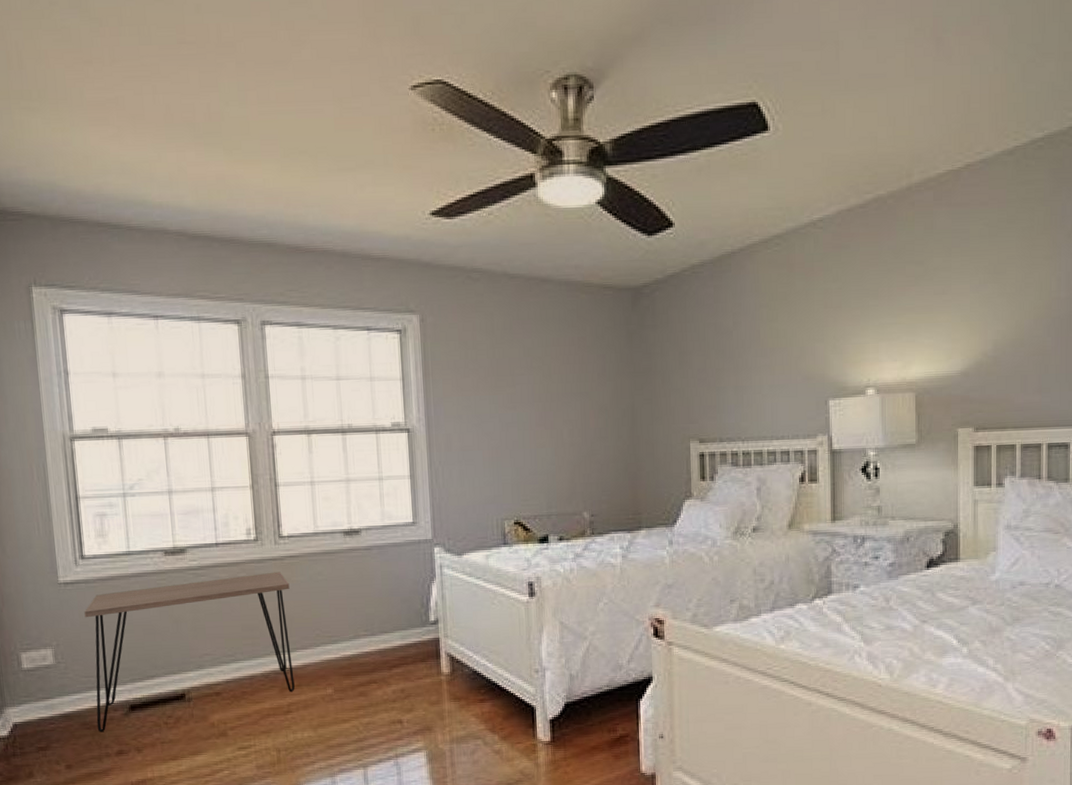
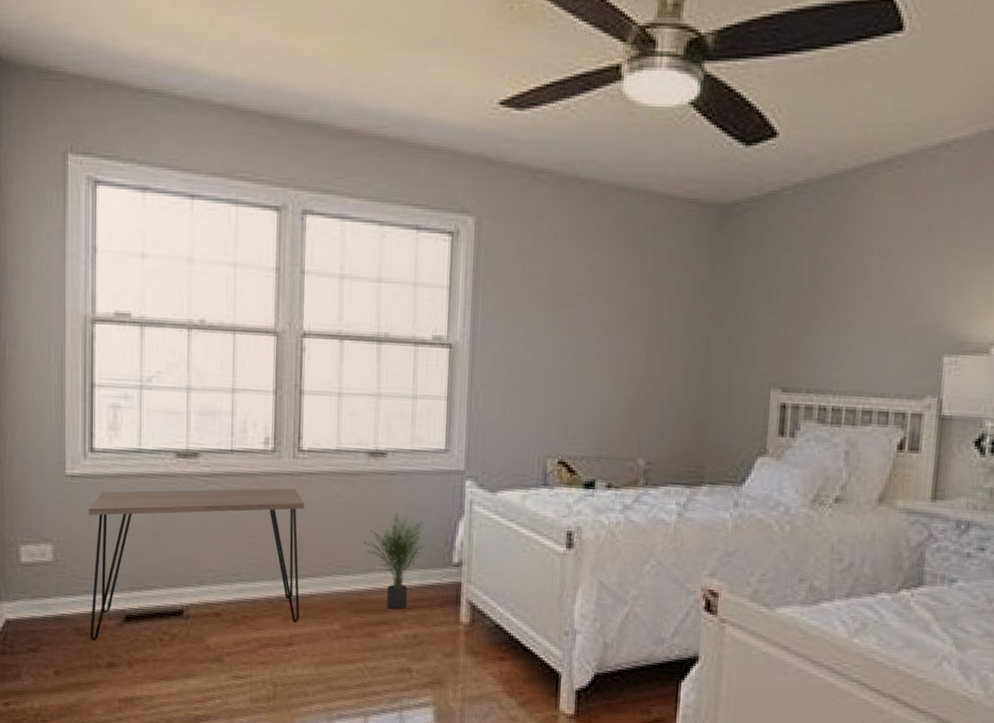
potted plant: none [347,582,404,668] -> present [364,512,425,609]

